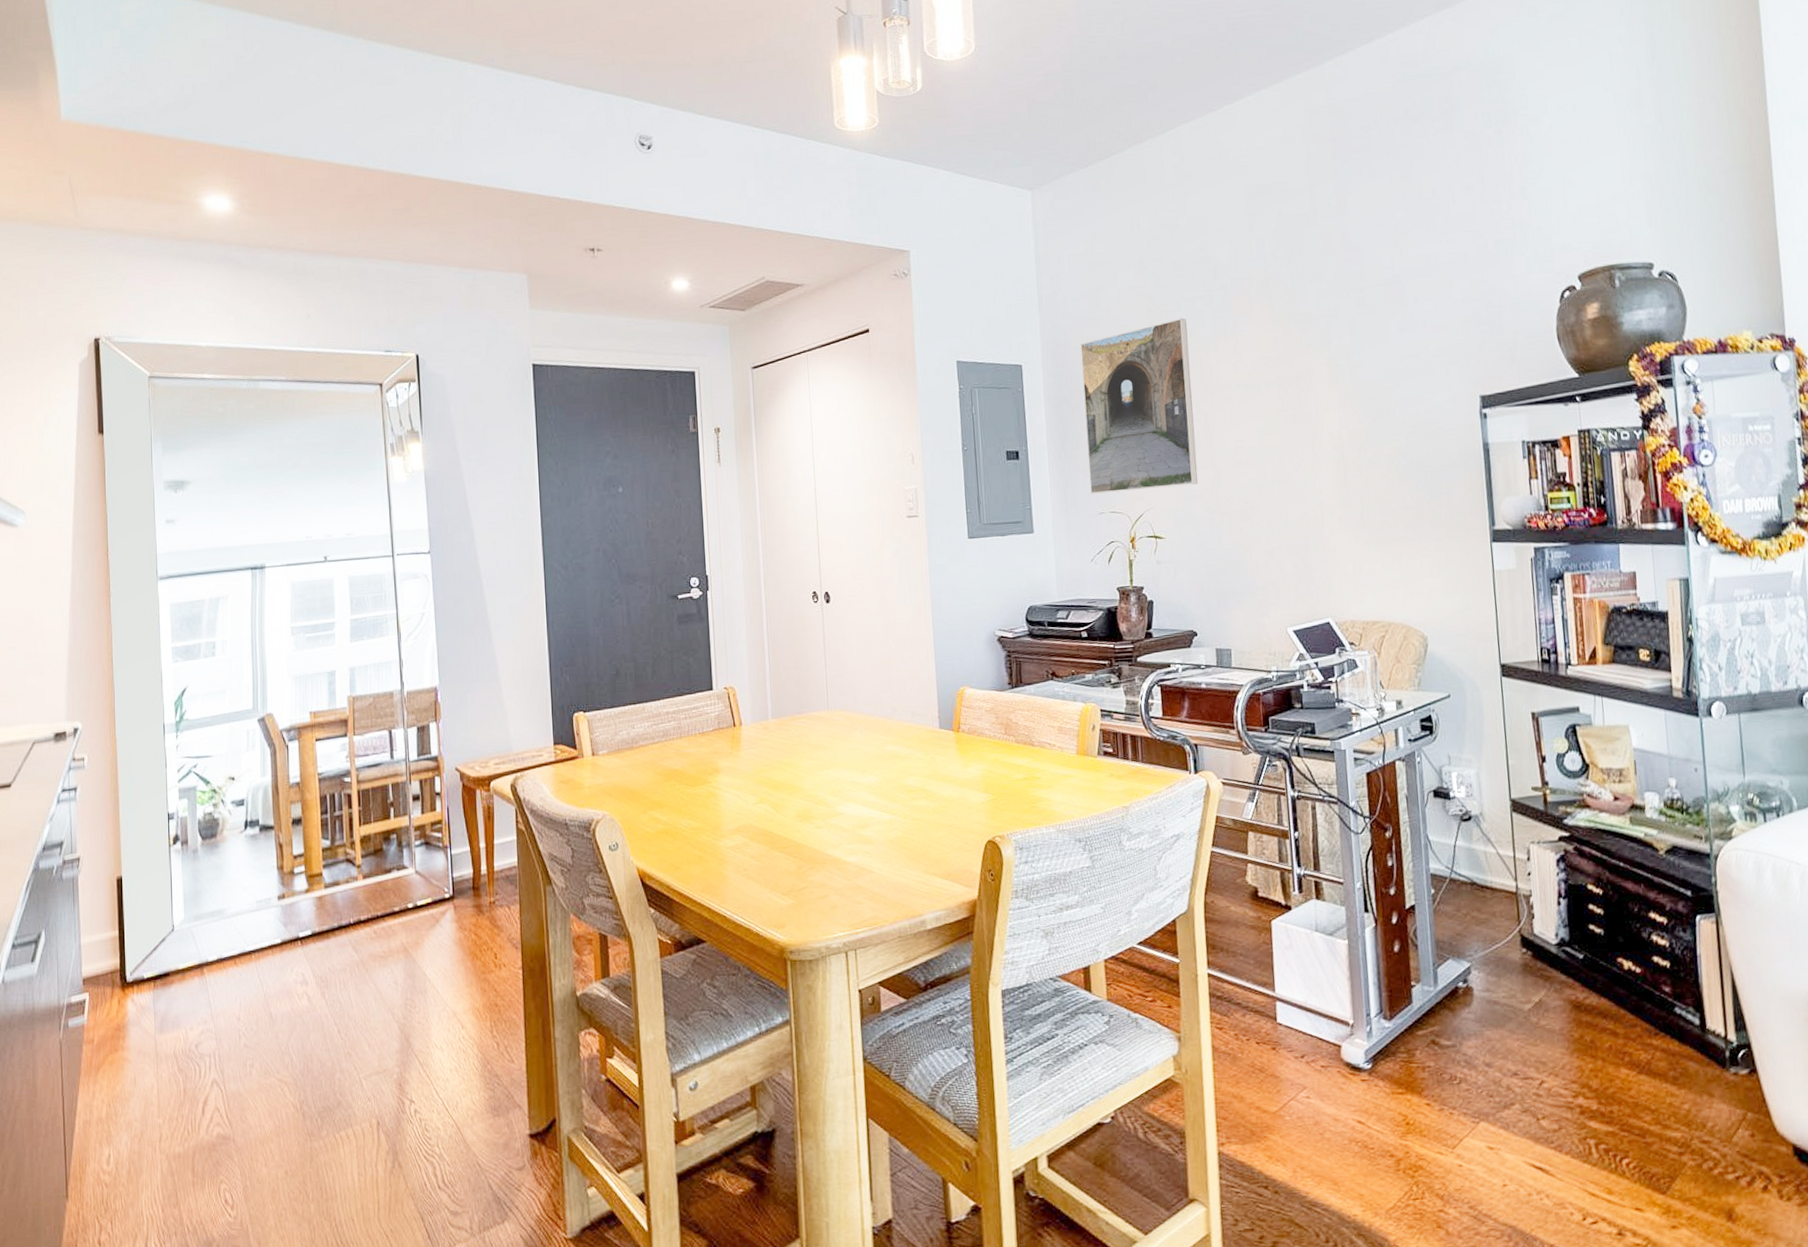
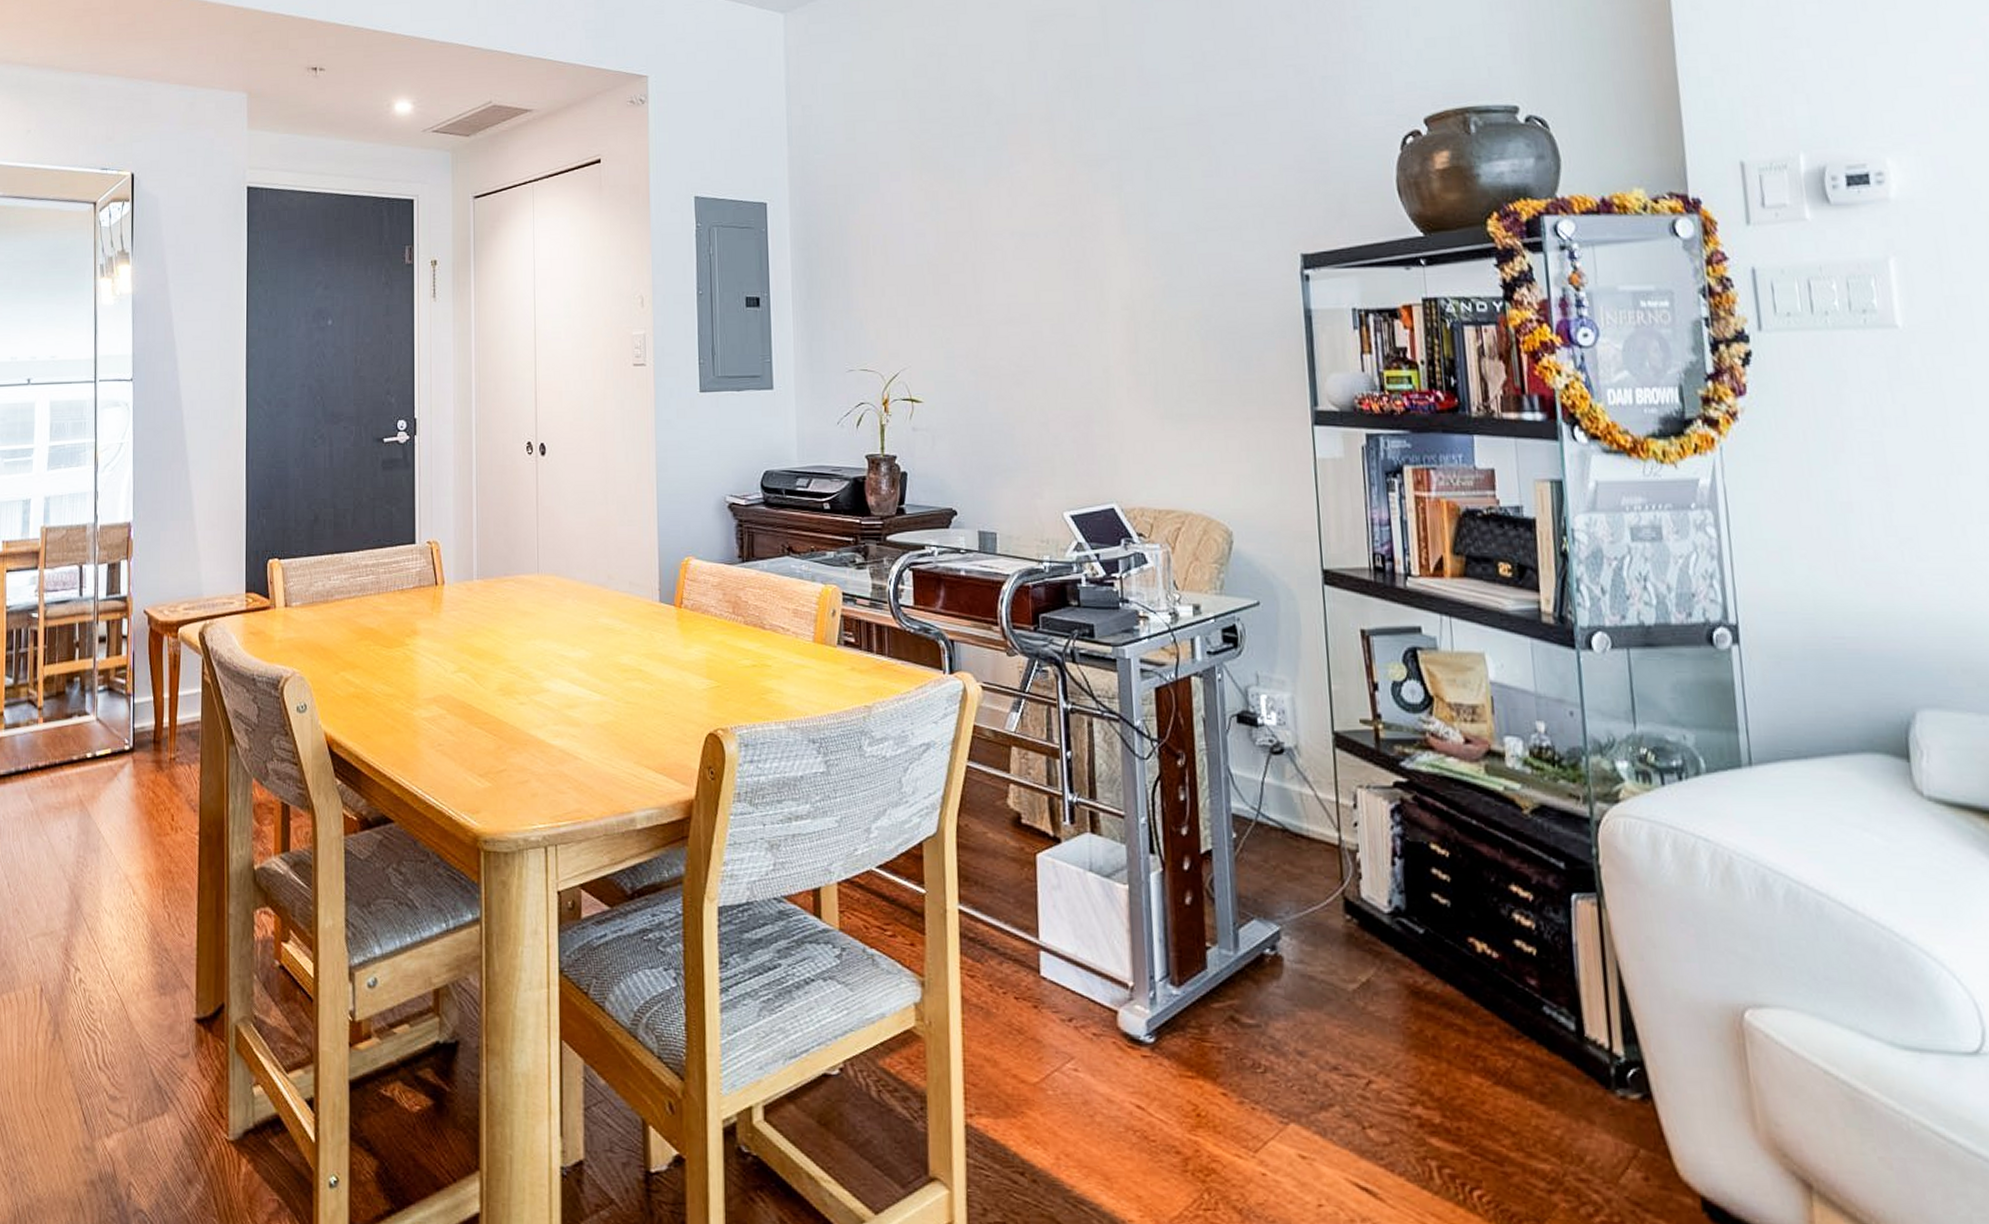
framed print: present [1080,318,1198,494] -> none [833,156,963,349]

